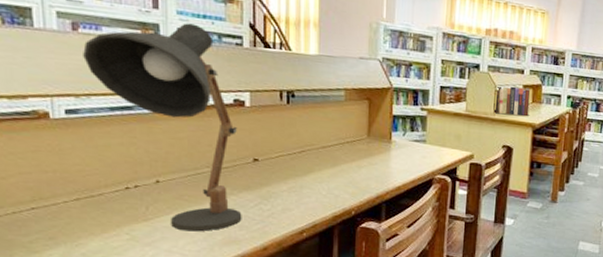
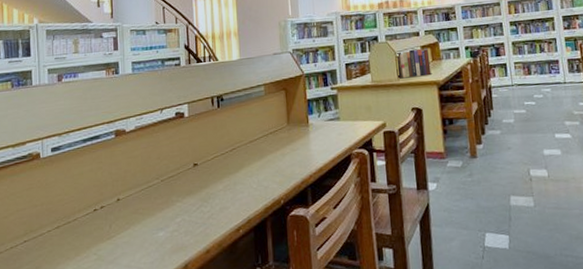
desk lamp: present [83,23,242,232] -> none [65,55,187,244]

